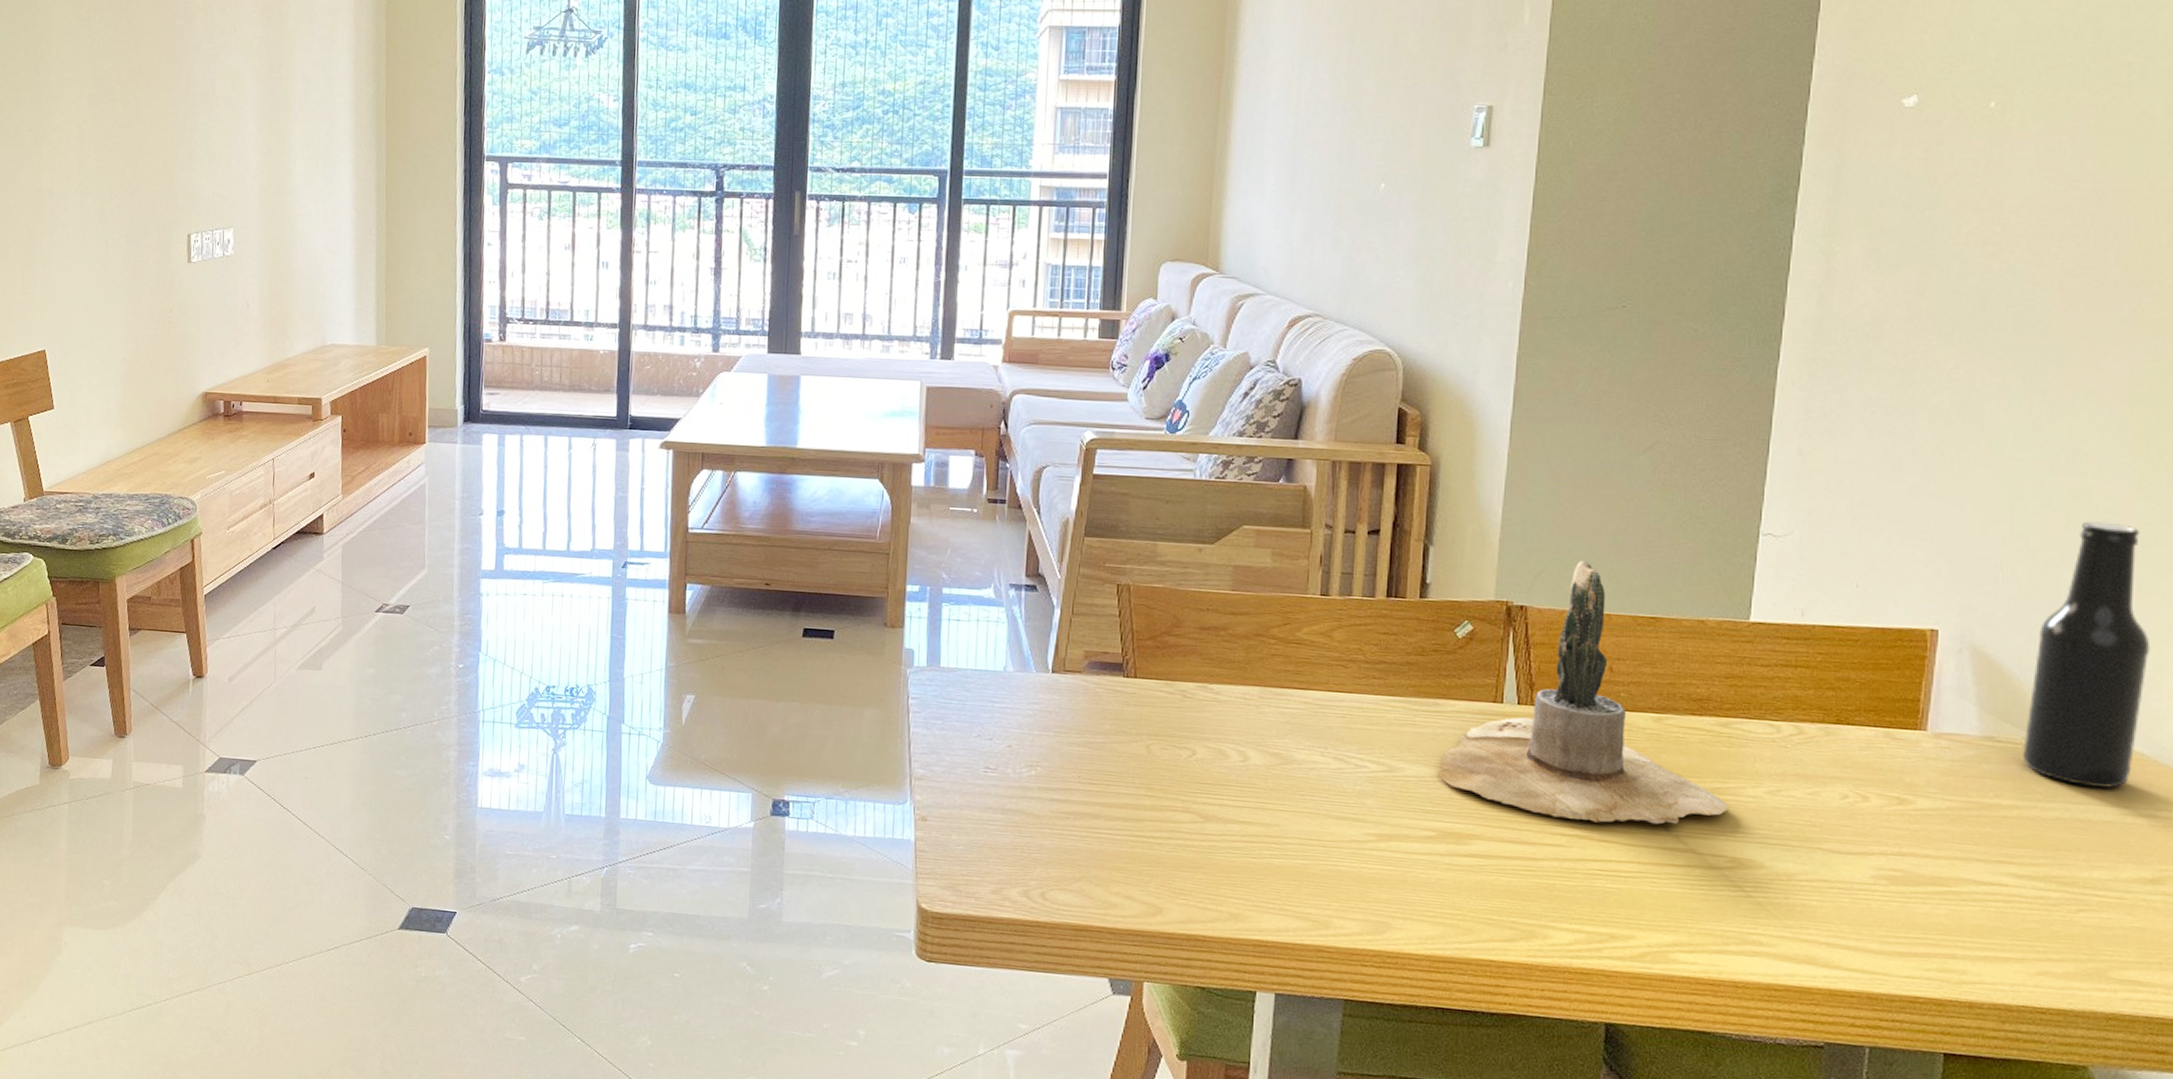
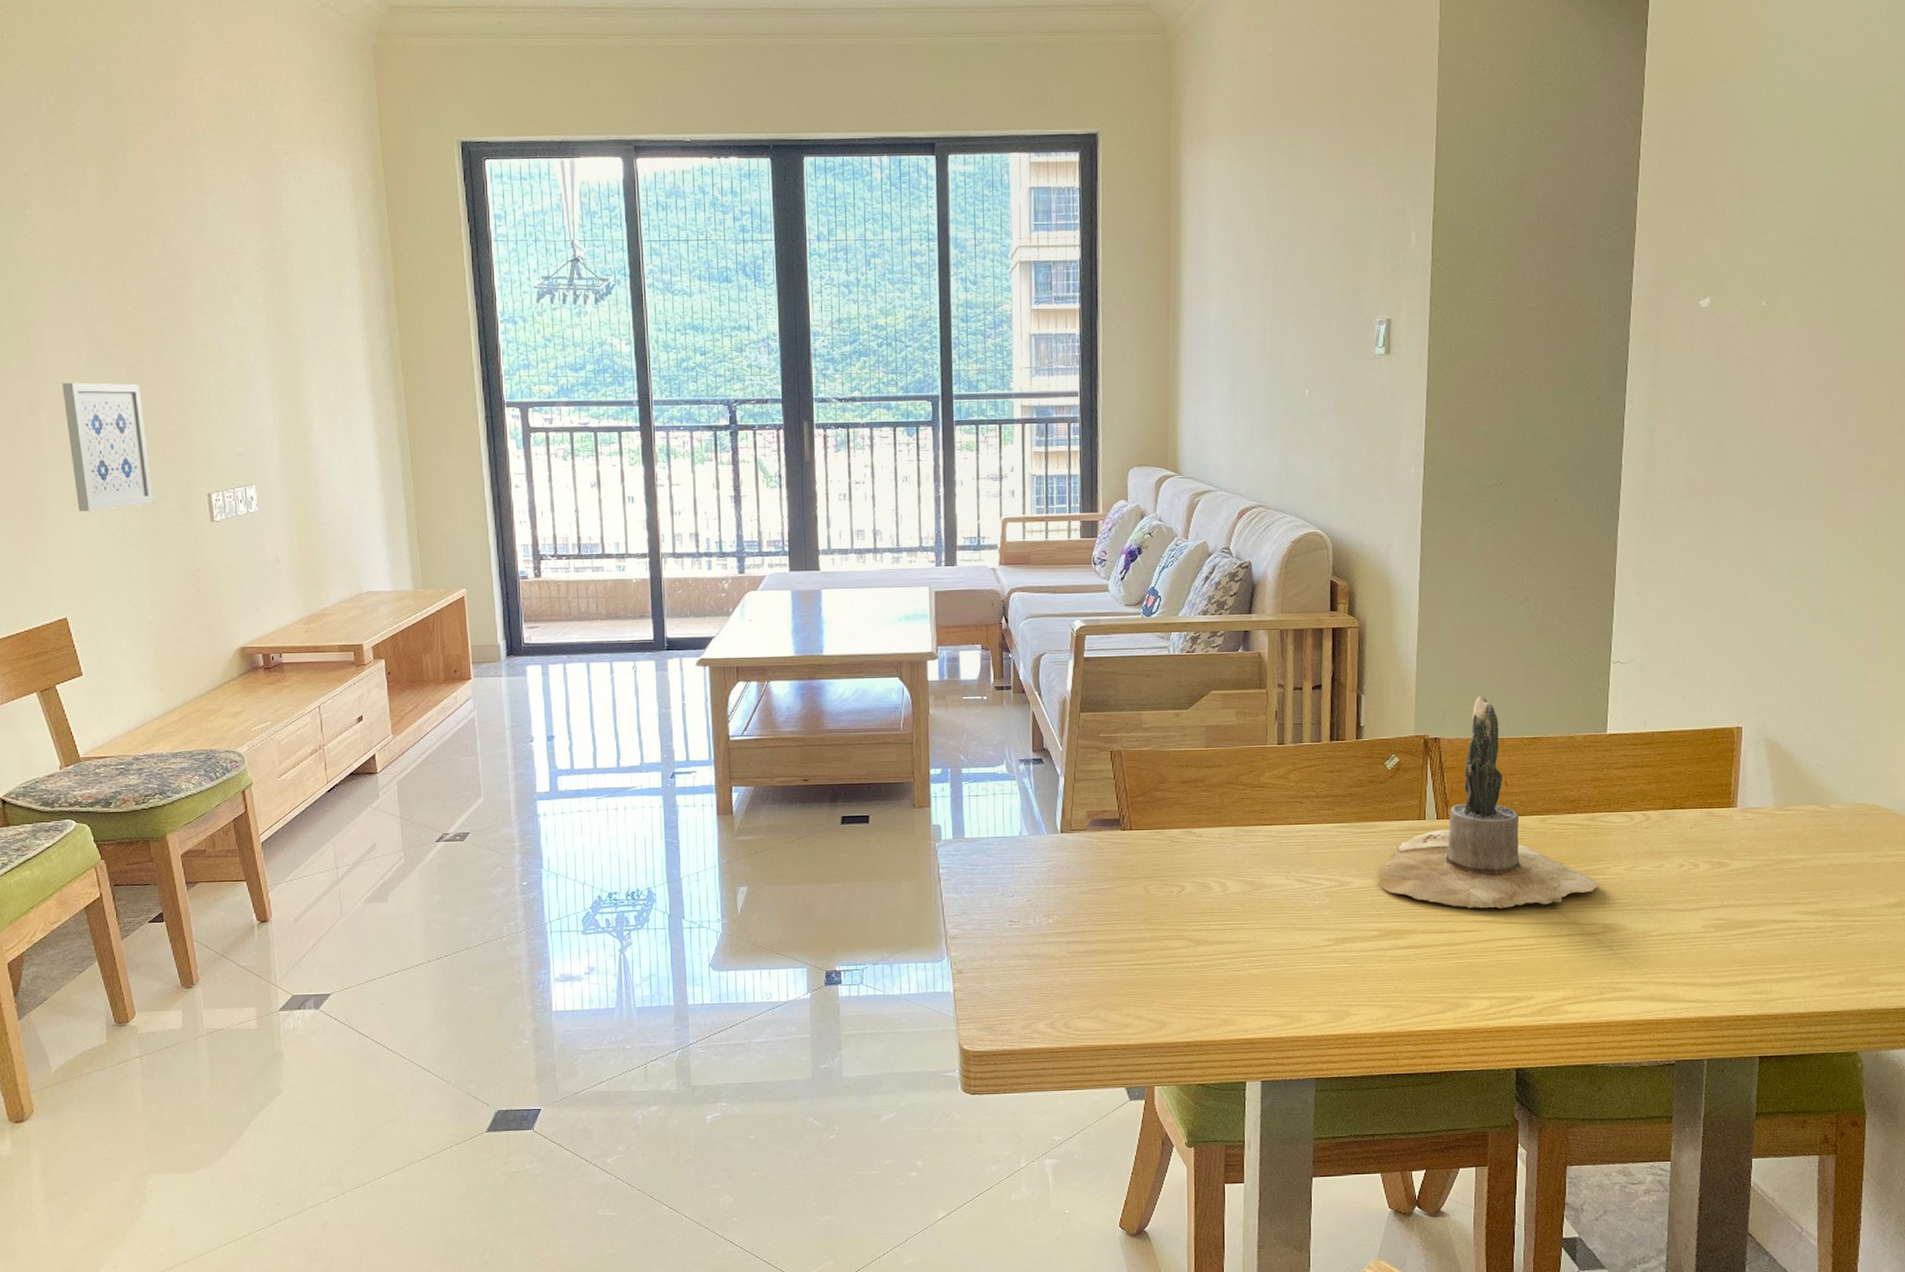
wall art: none [63,117,137,246] -> present [62,382,154,512]
beer bottle: present [2022,521,2151,789] -> none [1804,631,1888,839]

